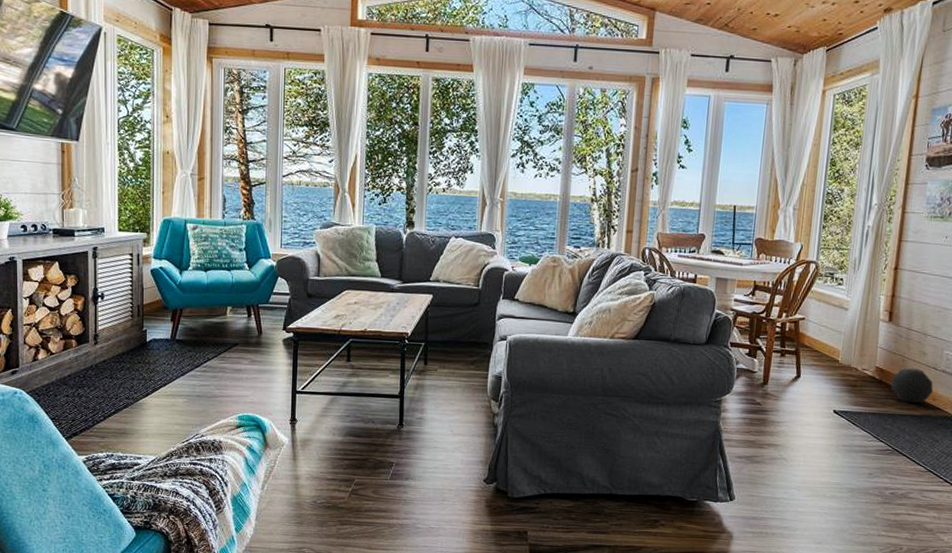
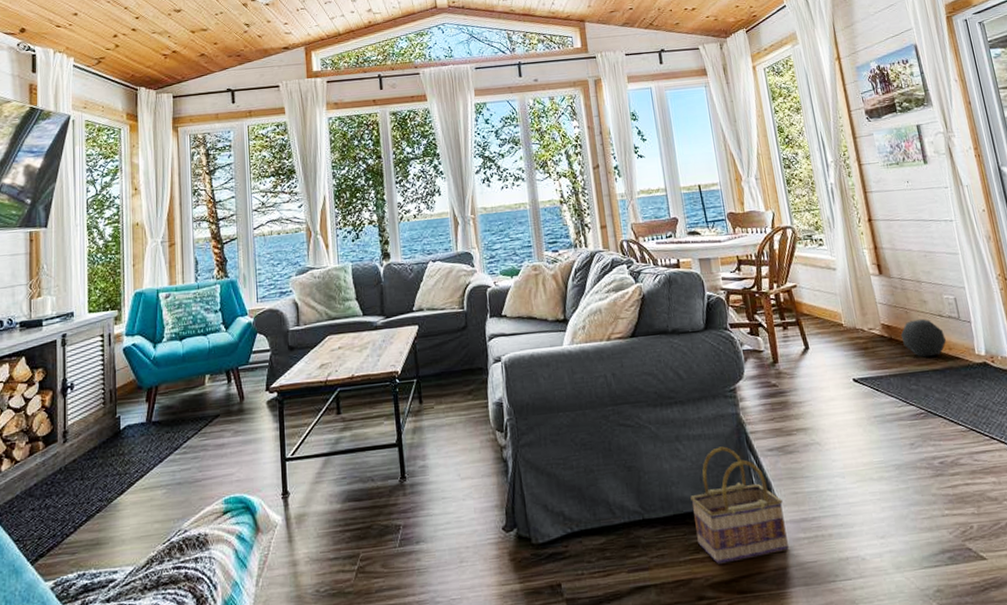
basket: none [655,447,739,540] -> present [690,446,789,564]

